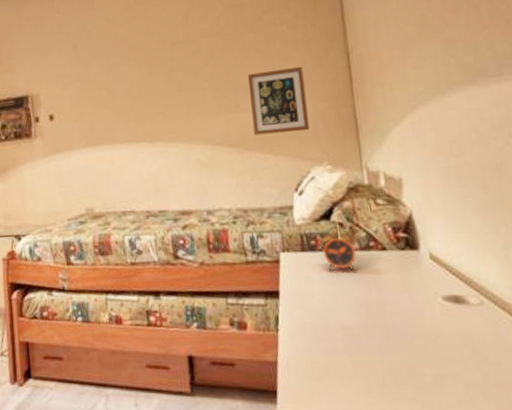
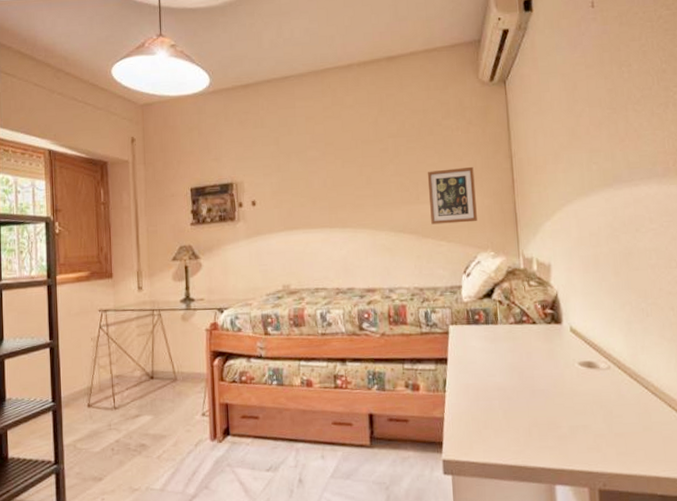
alarm clock: present [320,227,357,272] -> none [483,304,512,342]

